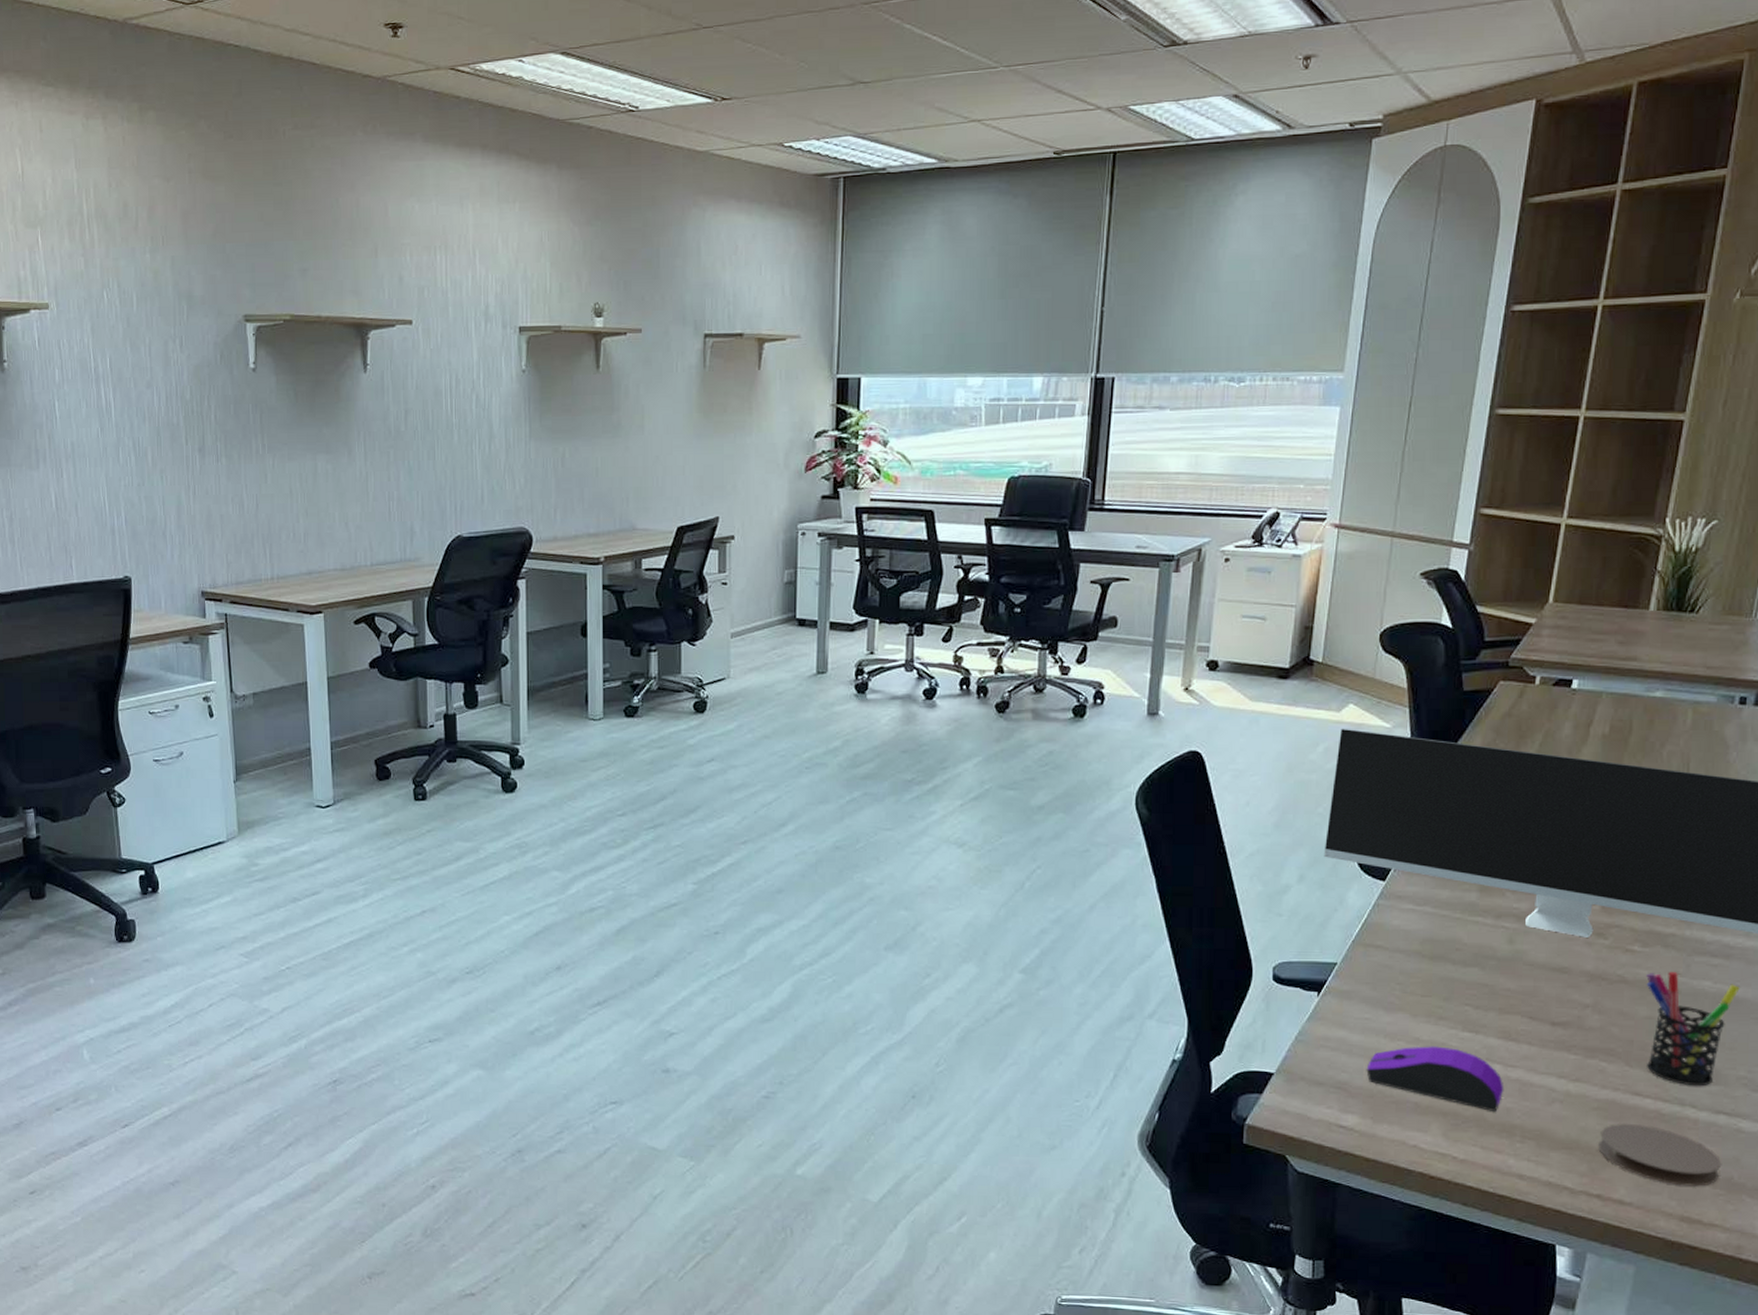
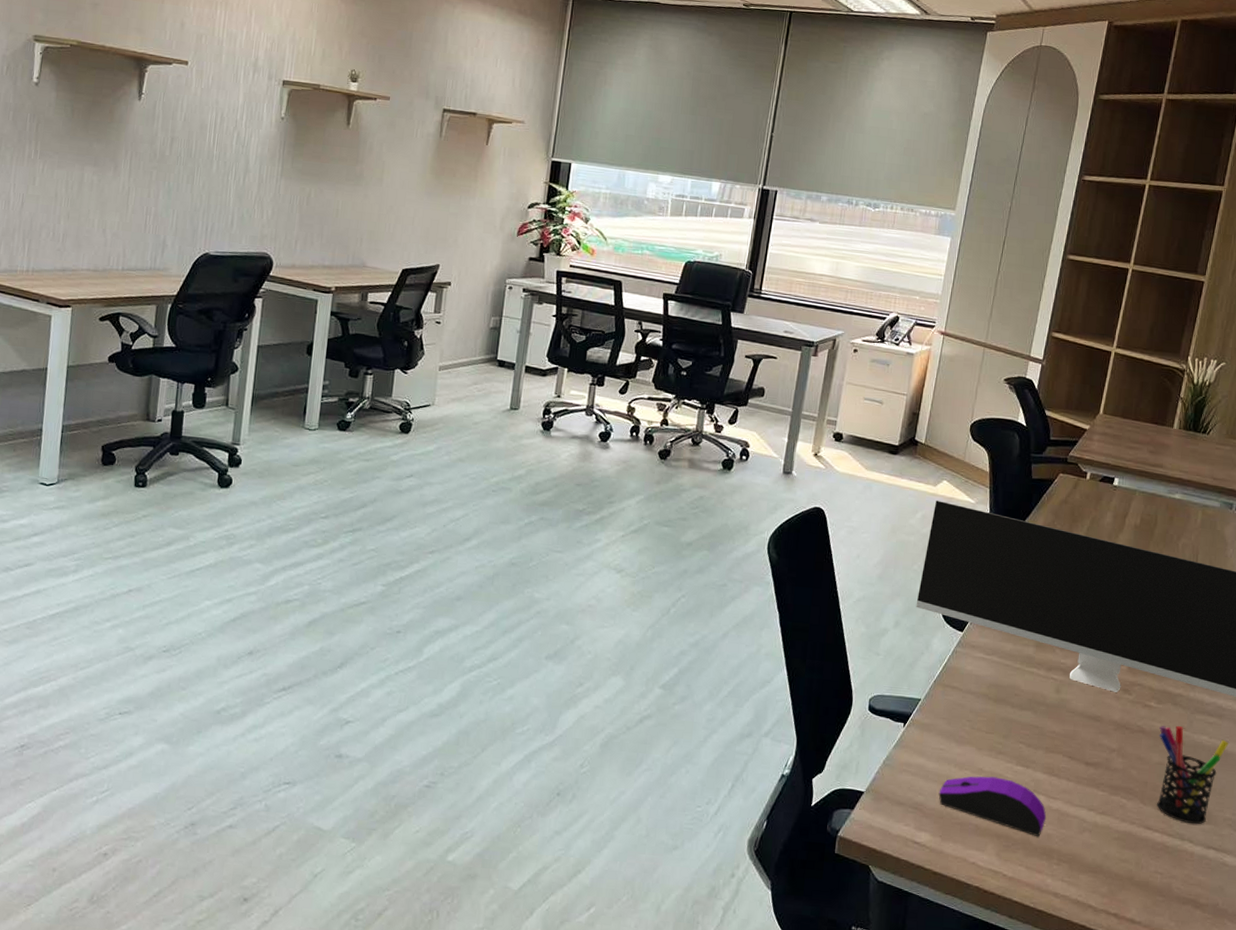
coaster: present [1598,1124,1722,1188] -> none [1117,852,1210,911]

